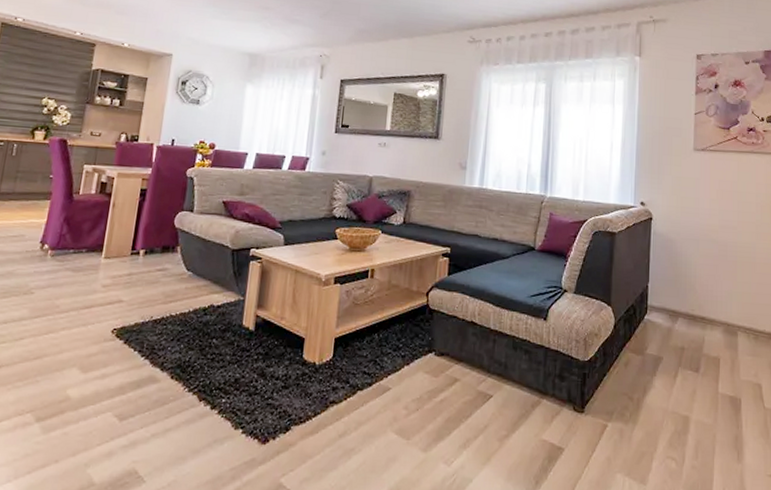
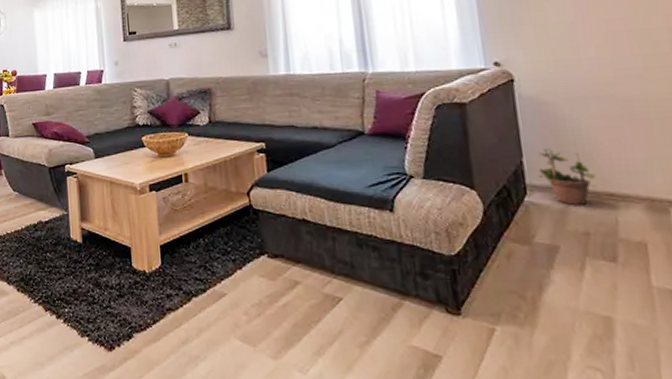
potted plant: none [656,276,695,326] -> present [537,148,596,206]

